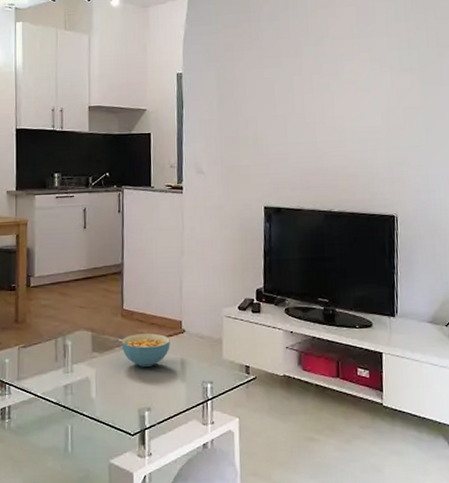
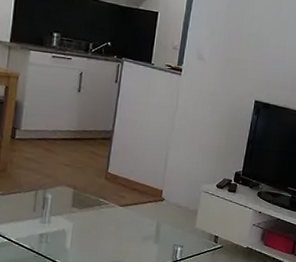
cereal bowl: present [121,333,170,367] -> none [101,196,149,227]

